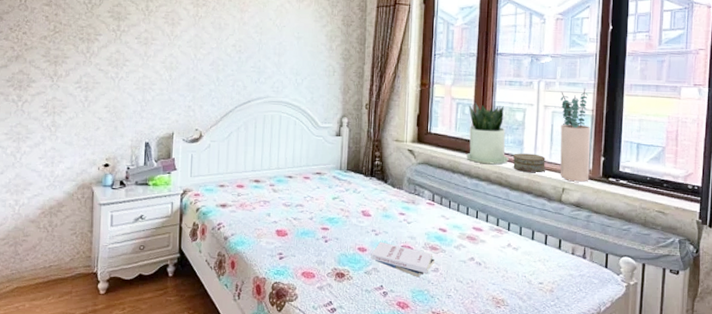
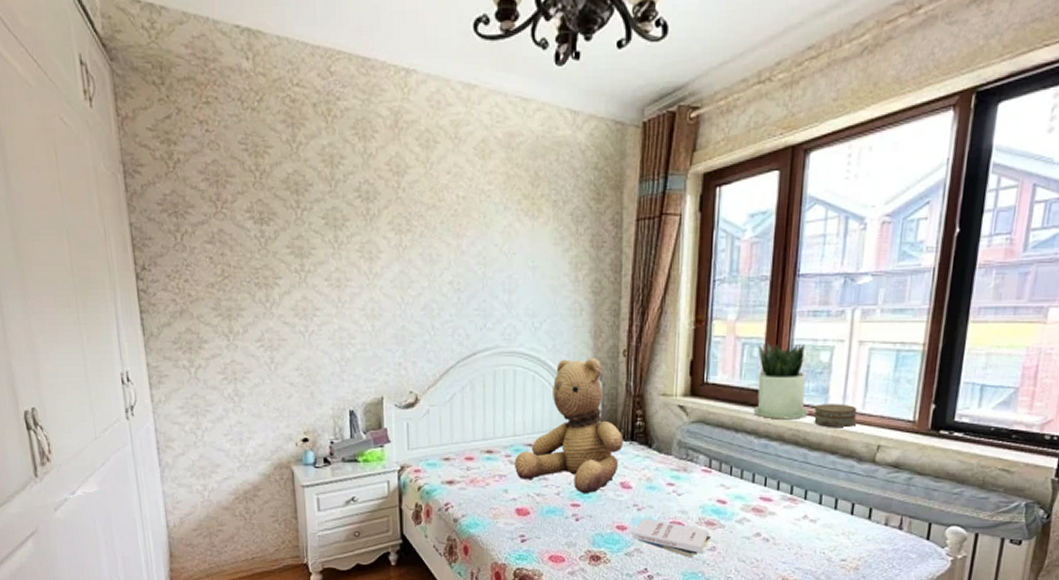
teddy bear: none [276,109,365,220] -> present [514,357,624,494]
vase: present [560,87,591,182] -> none [875,314,920,437]

